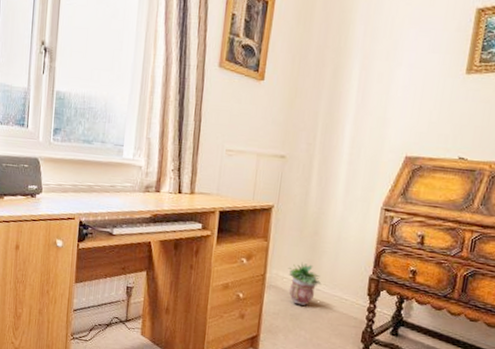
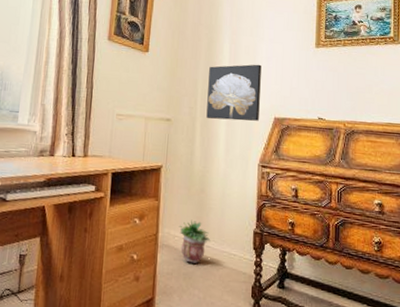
wall art: none [326,94,396,160] -> present [206,64,261,121]

